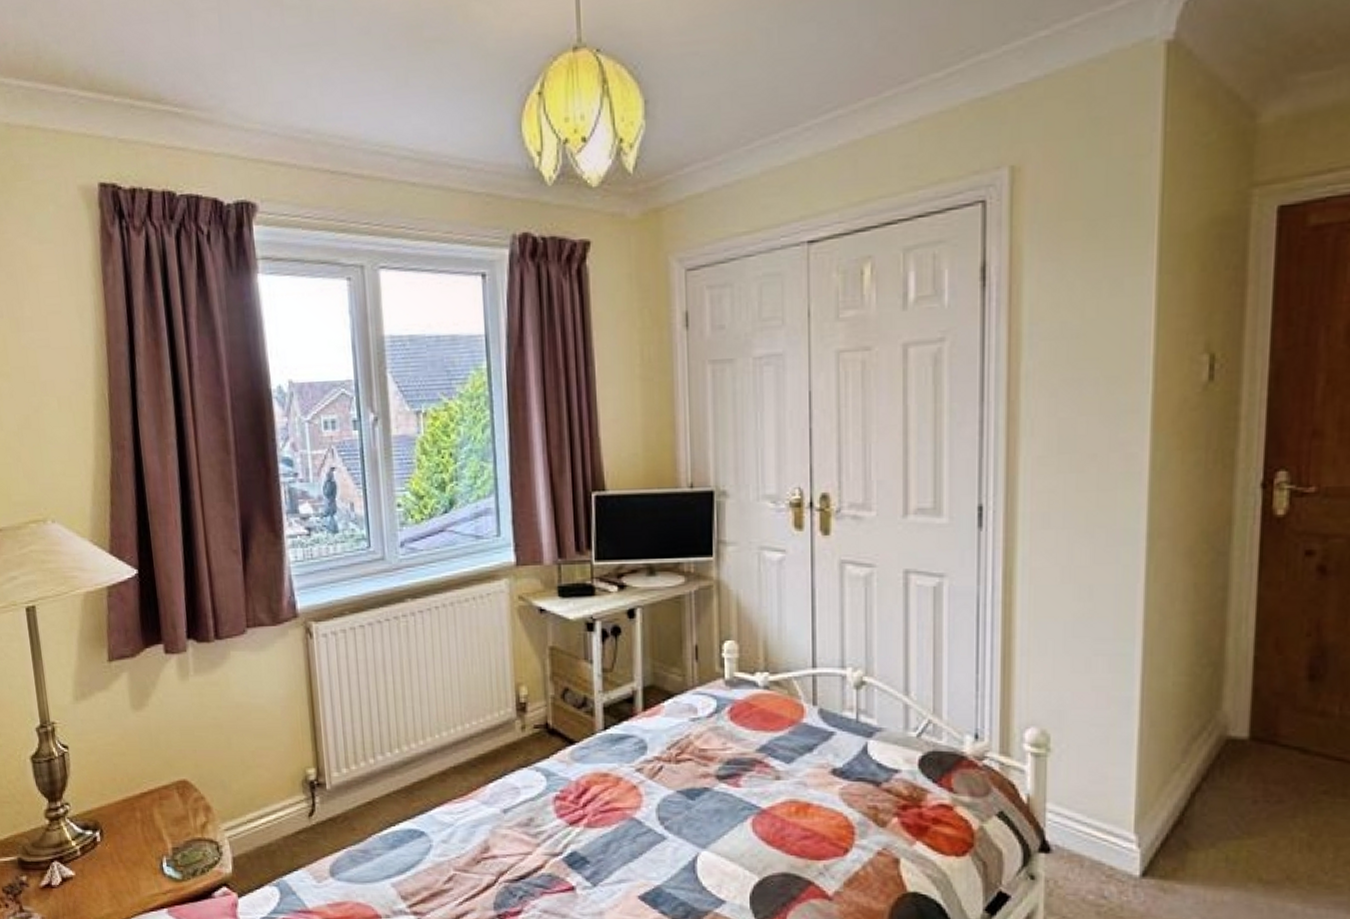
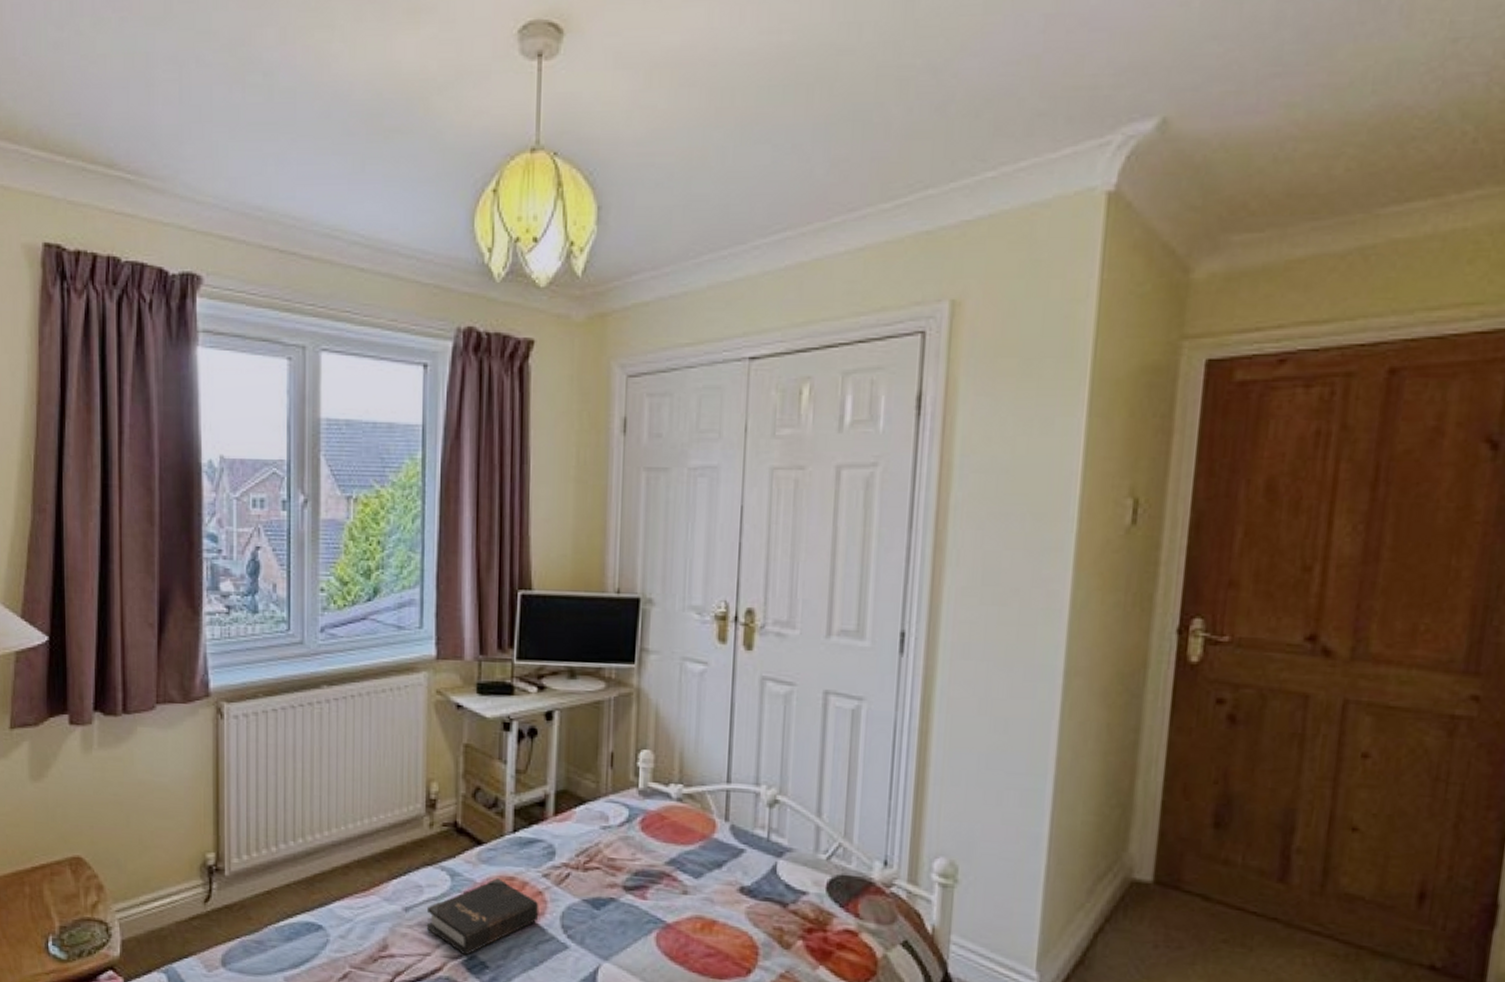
hardback book: none [525,776,635,852] -> present [426,878,539,956]

